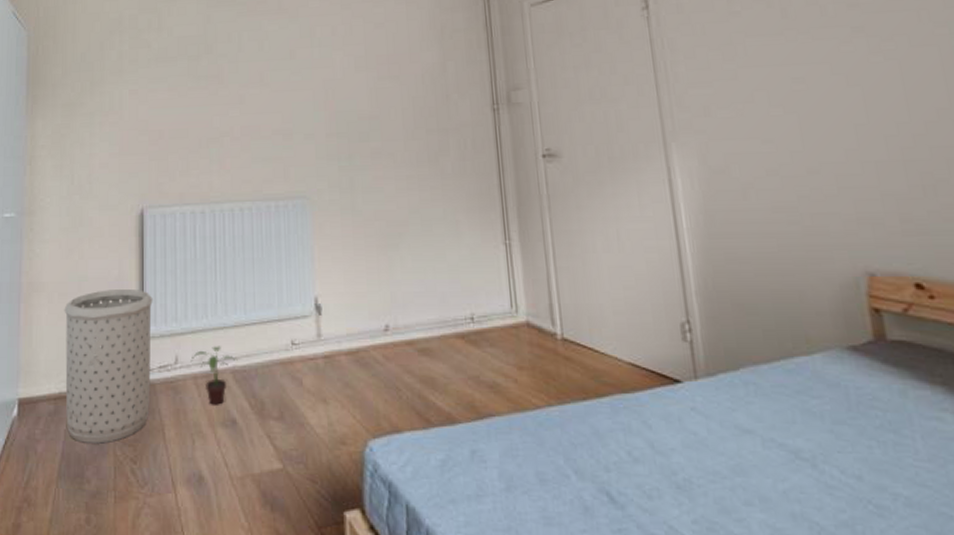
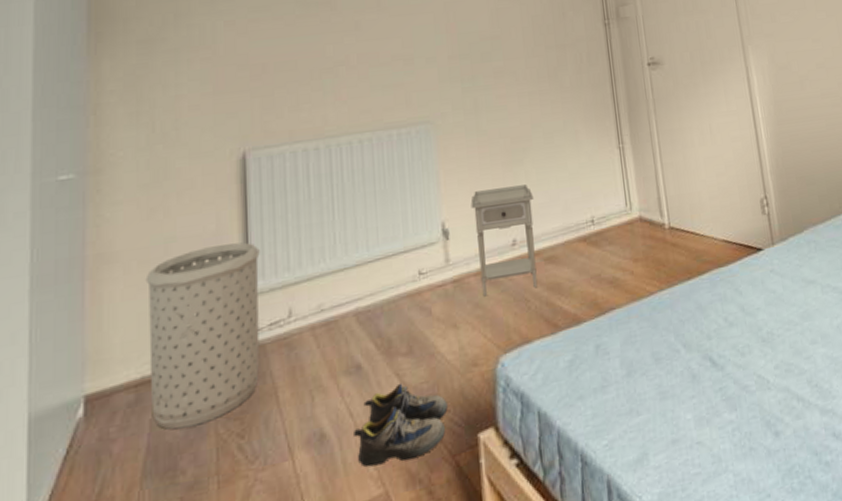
potted plant: present [190,346,238,405] -> none [307,289,361,354]
shoe: none [228,445,315,520] -> present [354,383,448,467]
nightstand: none [344,271,410,378] -> present [470,184,538,297]

